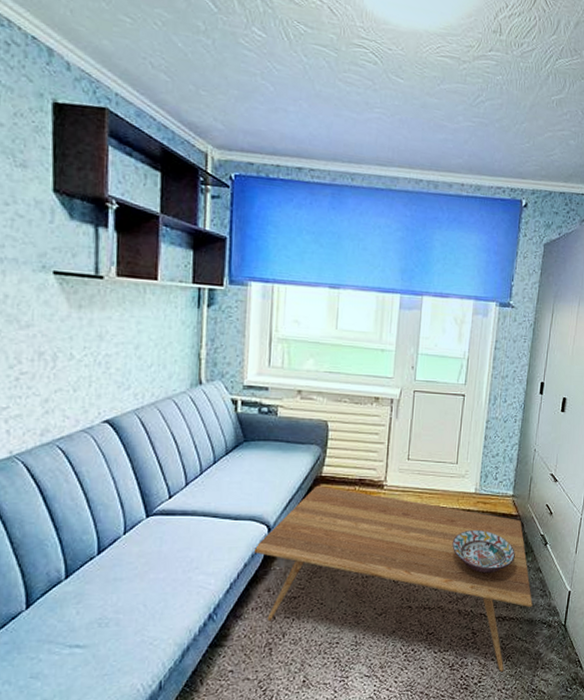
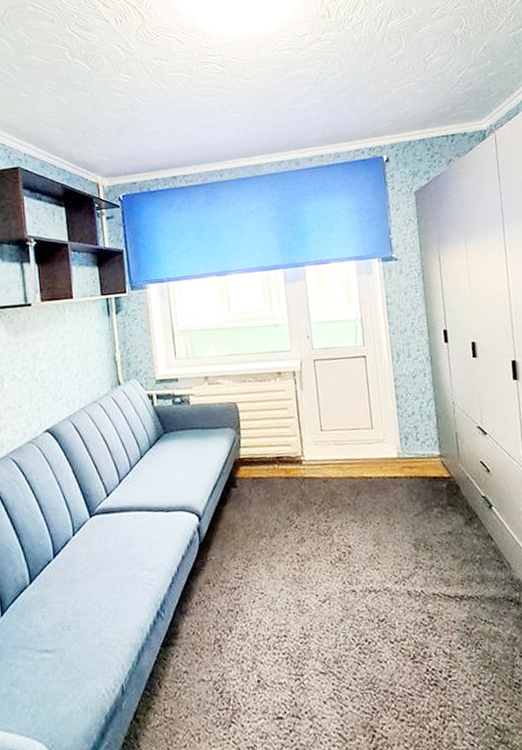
coffee table: present [252,485,533,672] -> none [187,468,492,663]
decorative bowl: present [452,529,515,574] -> none [384,497,458,547]

